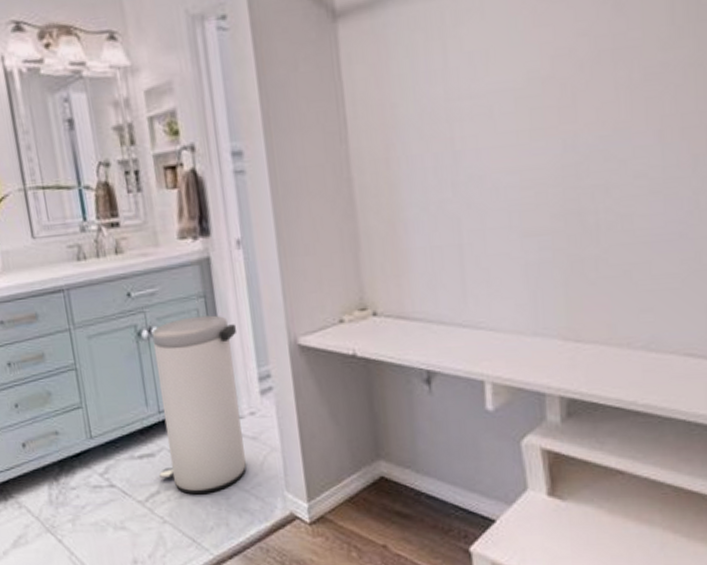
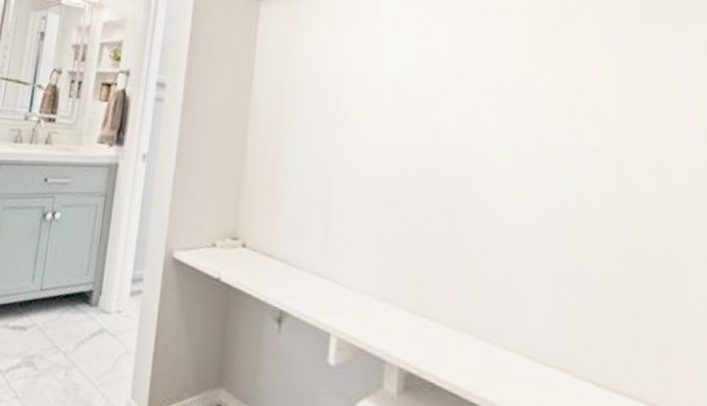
pedal bin: present [151,315,246,495] -> none [24,210,125,381]

